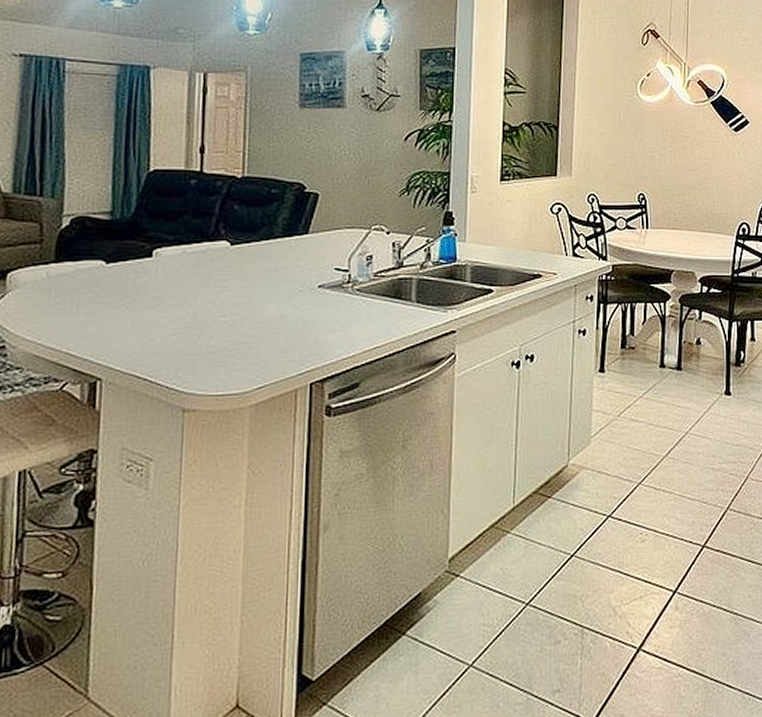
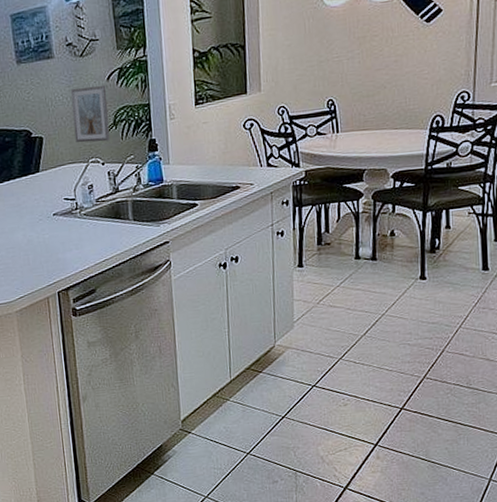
picture frame: none [358,144,402,208] -> present [70,84,110,143]

